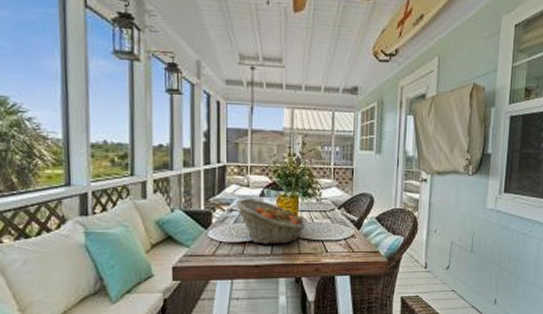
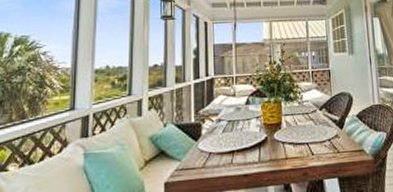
fruit basket: present [235,199,306,245] -> none [223,107,291,153]

